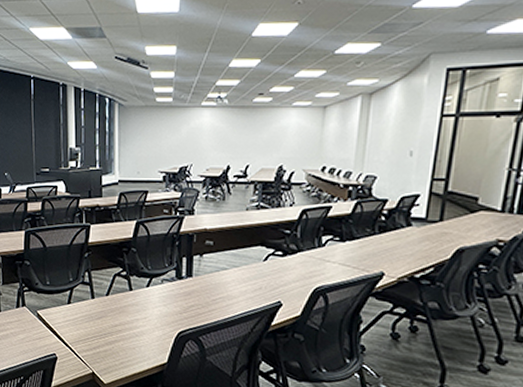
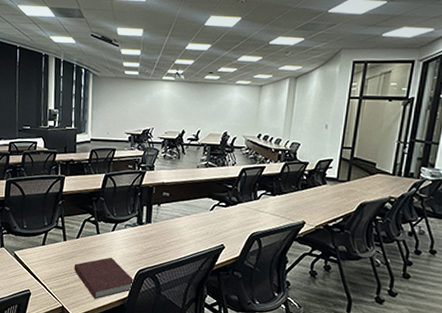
notebook: none [104,317,176,365] -> present [74,257,136,299]

